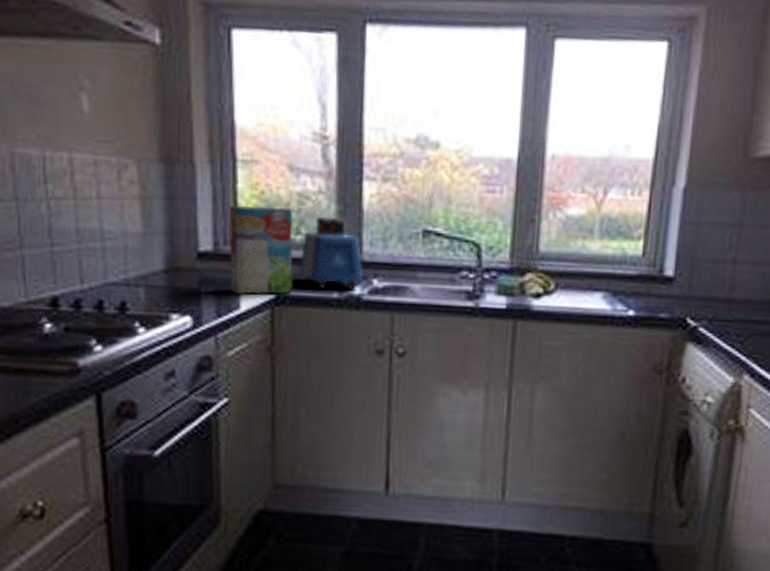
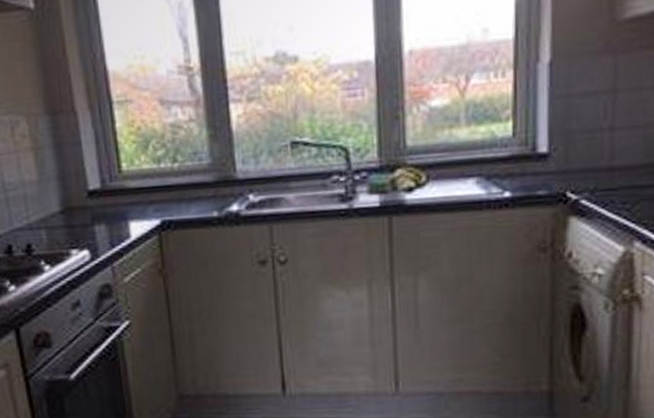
cereal box: present [228,206,294,295] -> none [110,139,176,225]
toaster: present [299,216,362,289] -> none [180,142,238,210]

